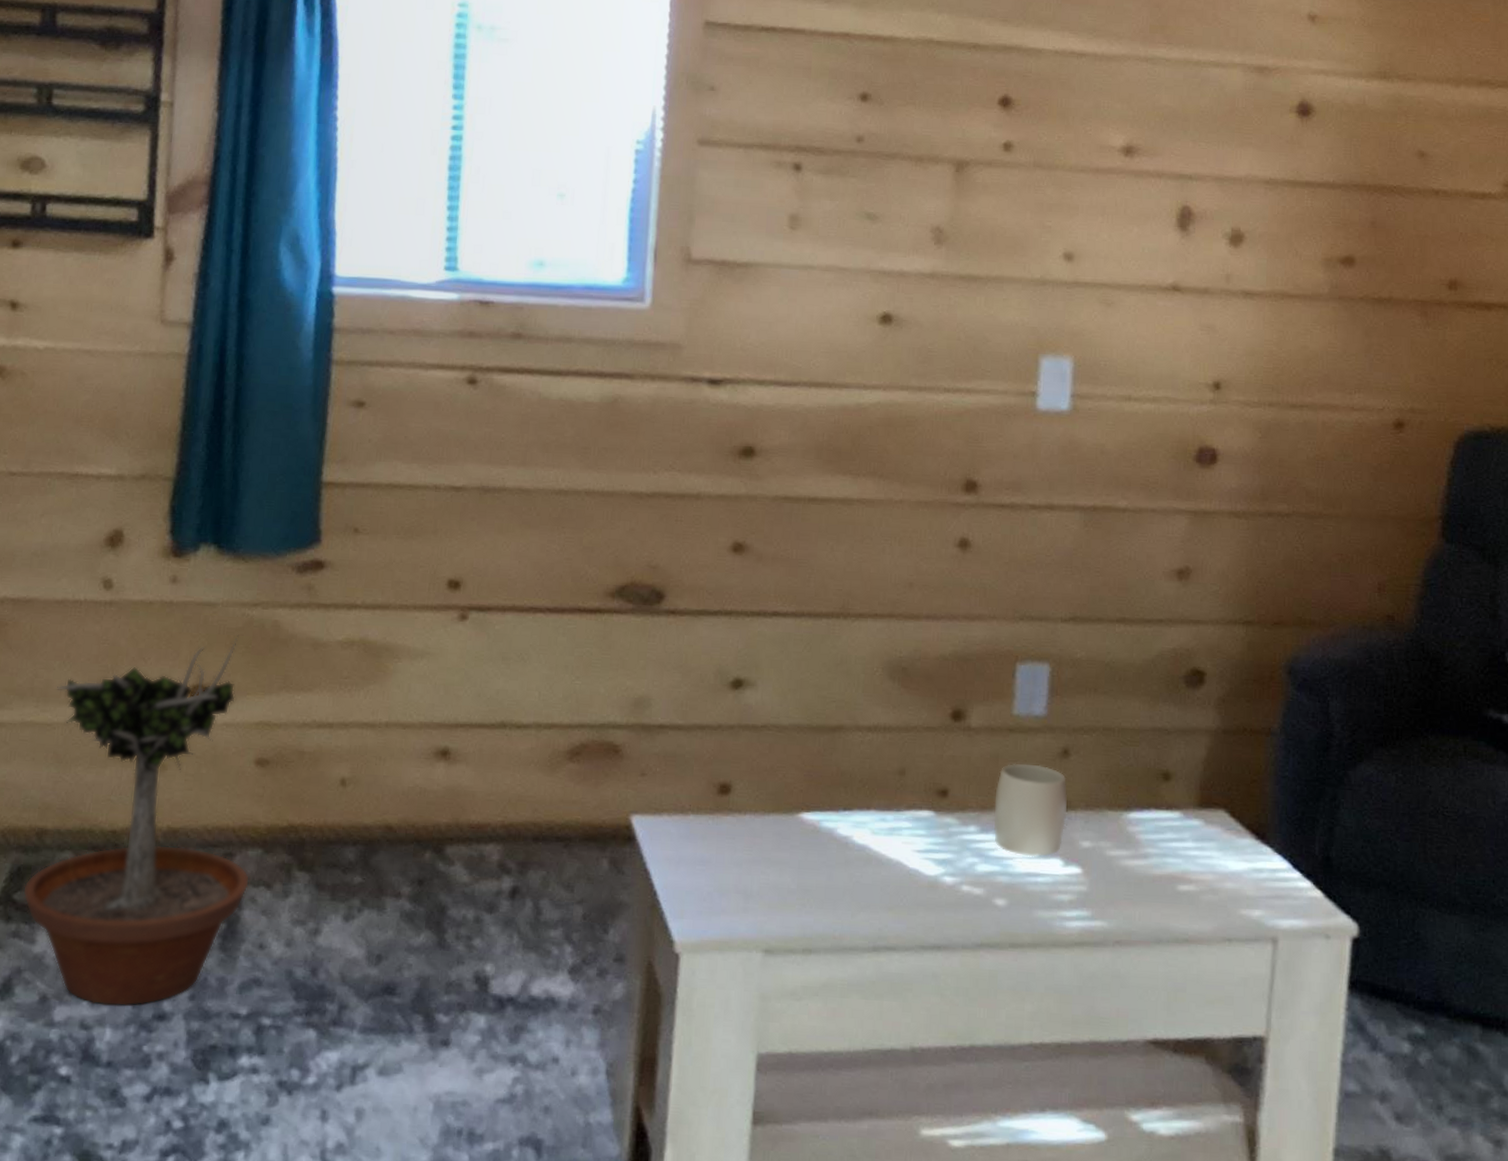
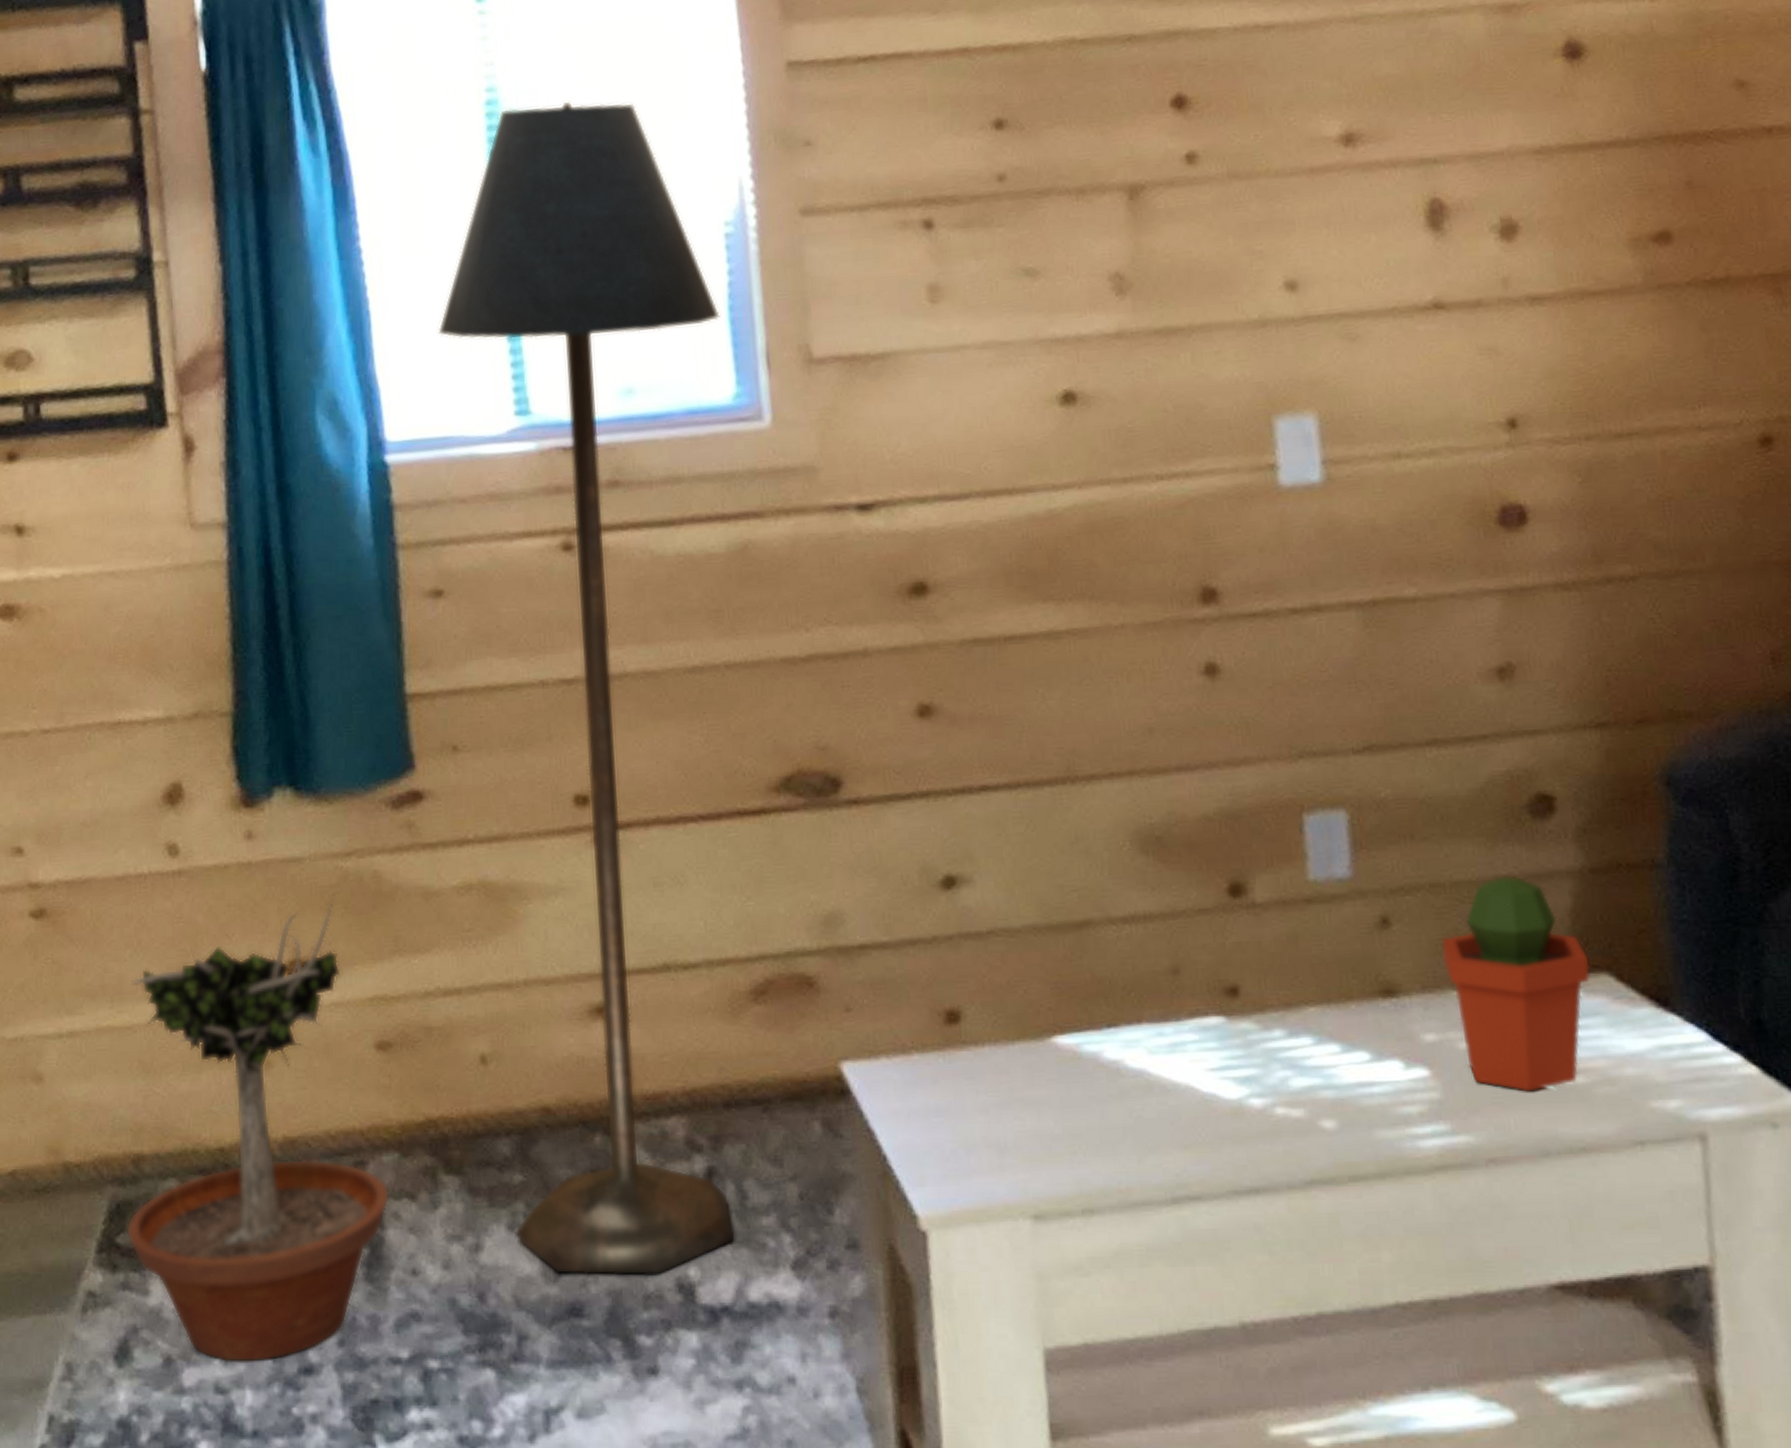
floor lamp: none [347,23,623,968] -> present [438,101,735,1276]
mug: present [994,763,1068,857] -> none [1299,941,1400,1062]
succulent plant: none [1104,728,1212,893] -> present [1442,875,1591,1092]

